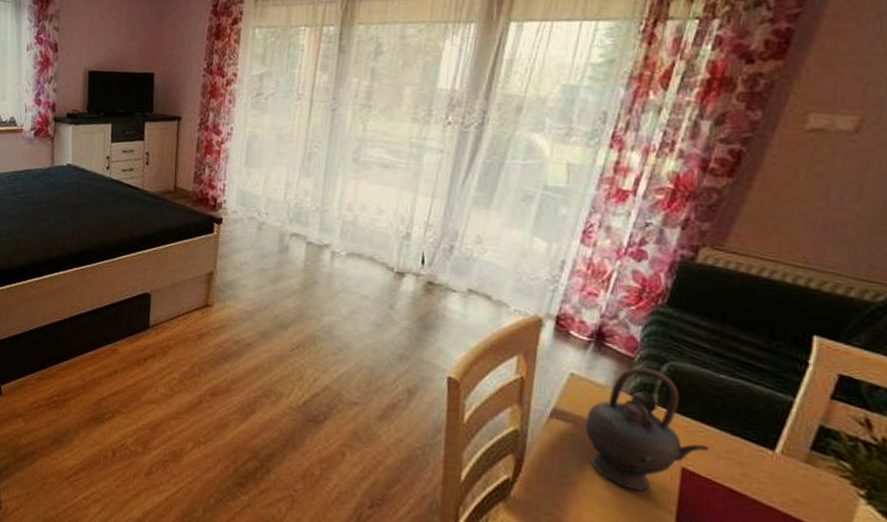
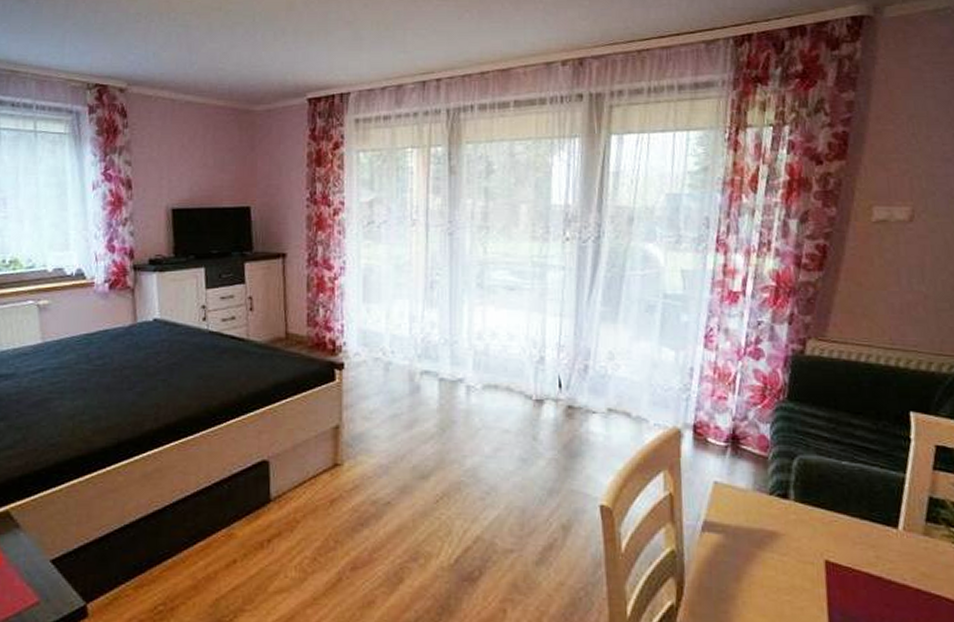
teapot: present [585,367,708,491] -> none [734,465,844,592]

